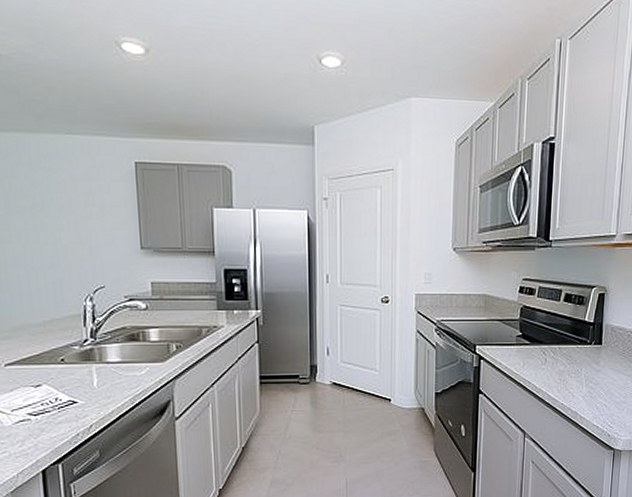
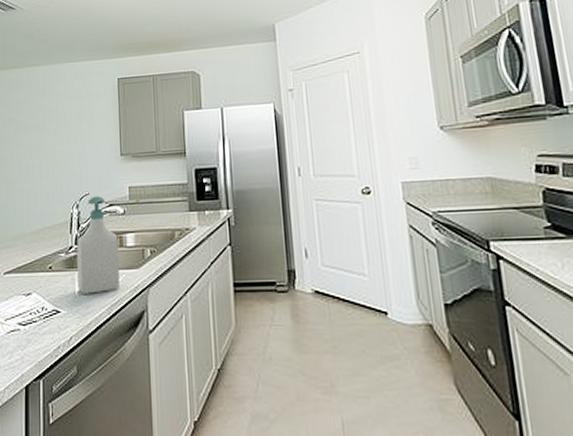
soap bottle: none [93,290,143,386] -> present [77,196,120,294]

